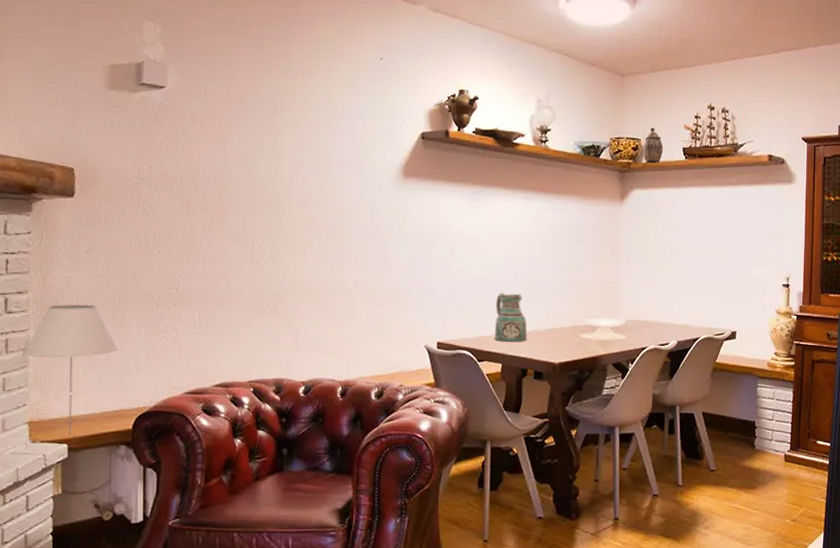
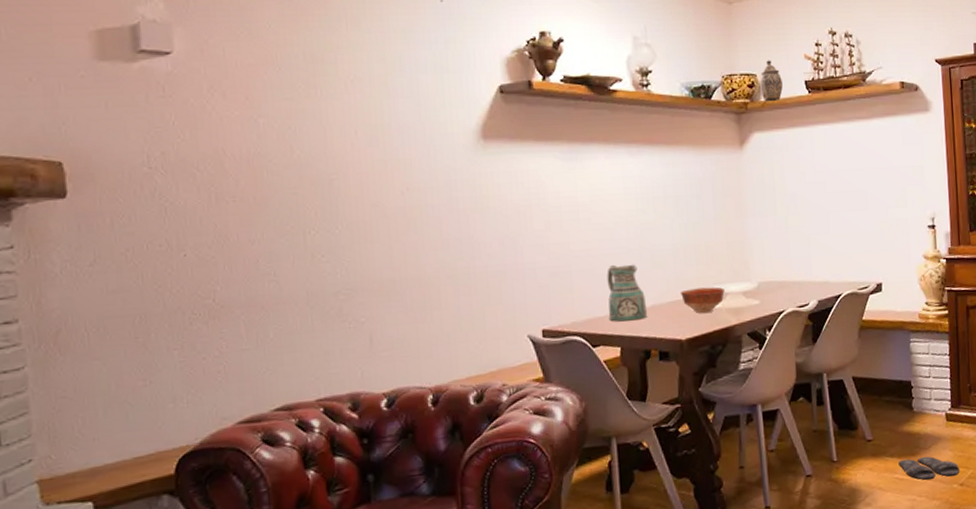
lamp shade: present [22,305,118,436] -> none [18,329,146,491]
bowl: none [557,320,596,341] -> present [680,287,725,313]
slippers: none [737,491,793,512] -> present [898,456,960,480]

